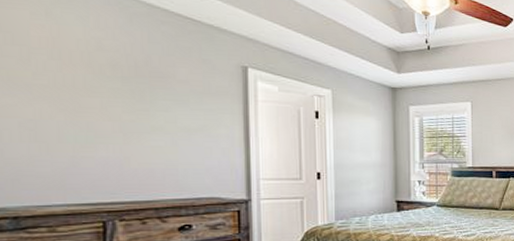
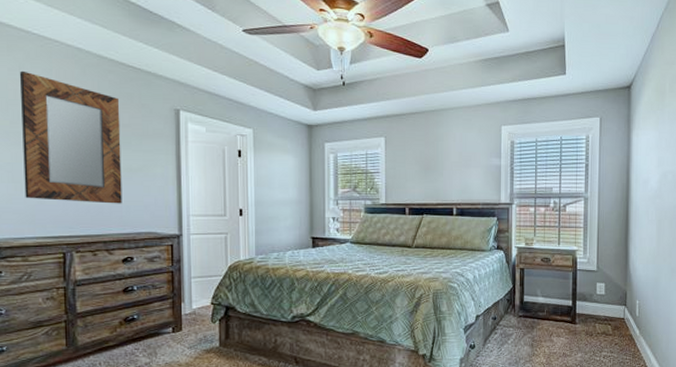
home mirror: none [45,15,179,167] -> present [19,70,122,204]

